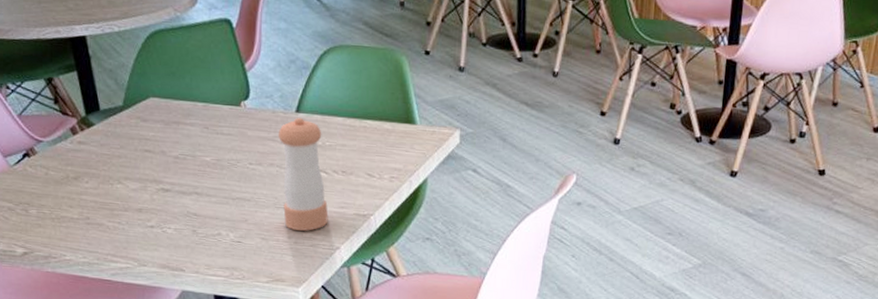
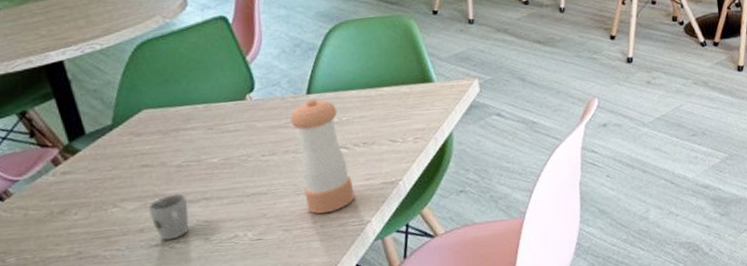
cup: none [147,182,181,224] -> present [148,193,189,240]

